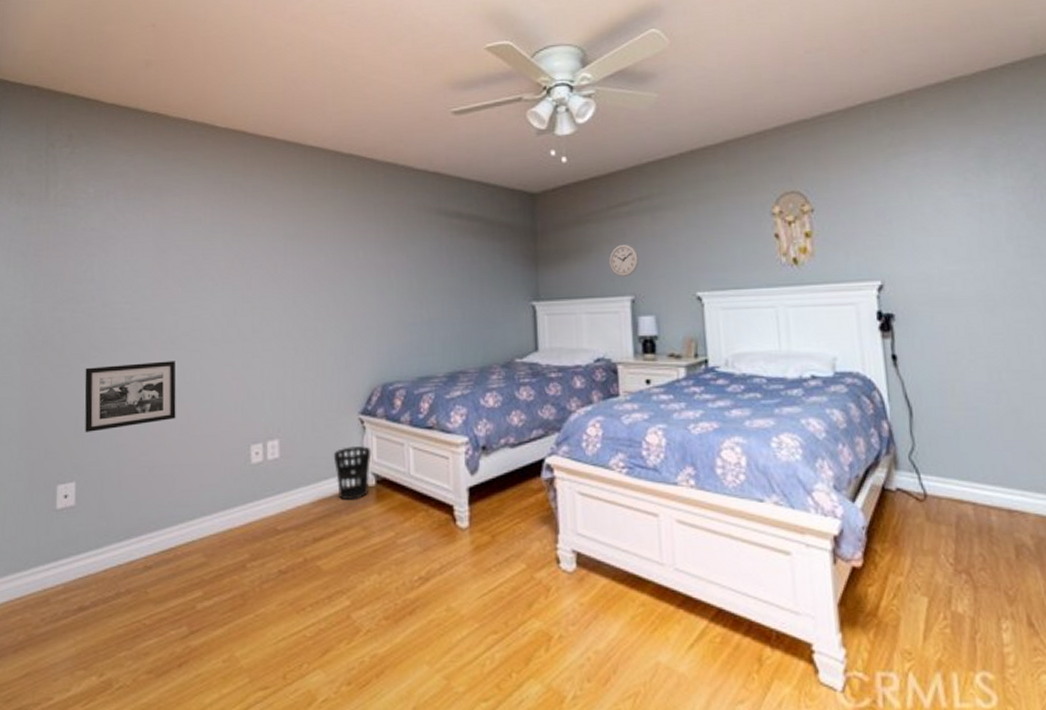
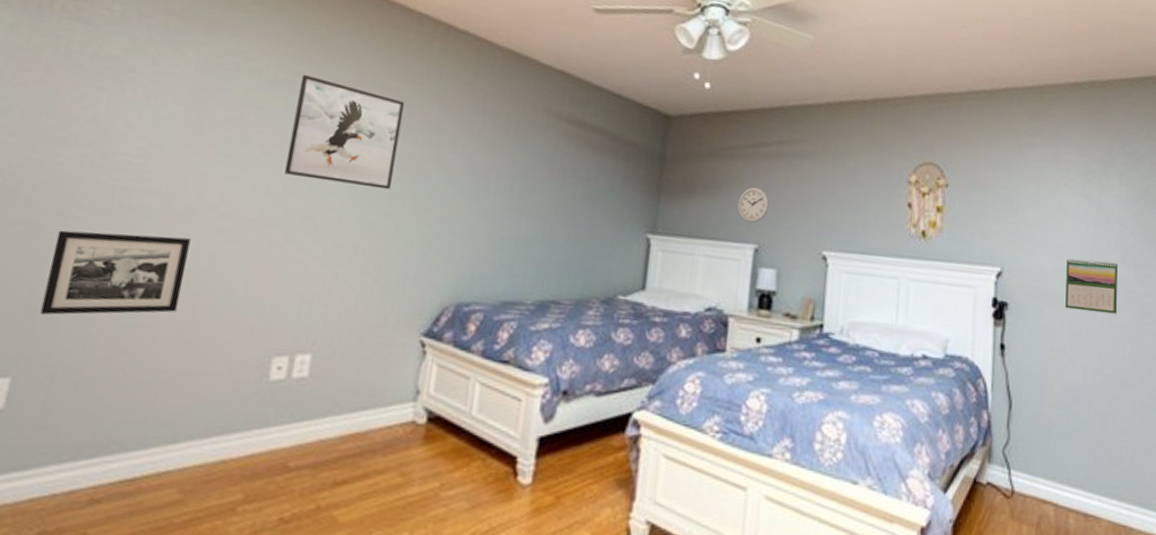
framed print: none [231,216,315,299] -> present [284,75,405,190]
wastebasket: present [333,445,372,501] -> none [376,372,429,440]
calendar: none [953,257,1018,311] -> present [1065,258,1118,314]

